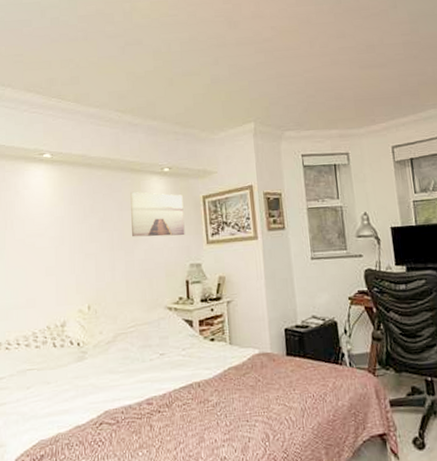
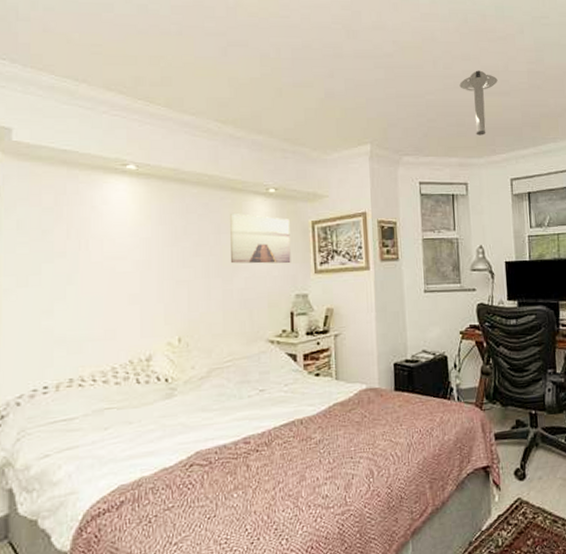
ceiling light: none [336,46,374,107] -> present [459,70,498,136]

